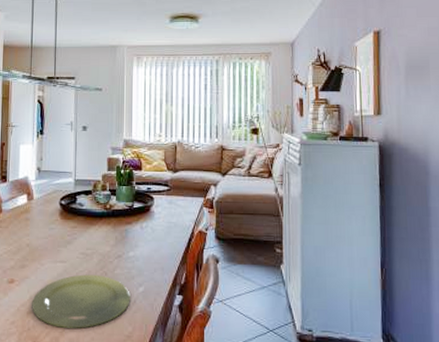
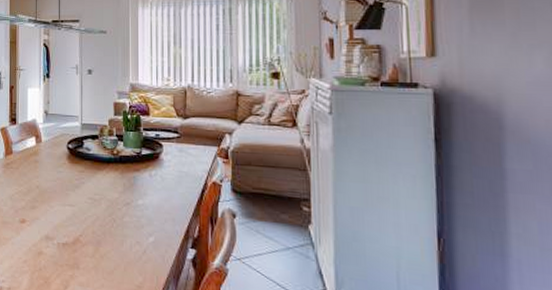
plate: present [32,274,130,329] -> none [42,219,140,274]

